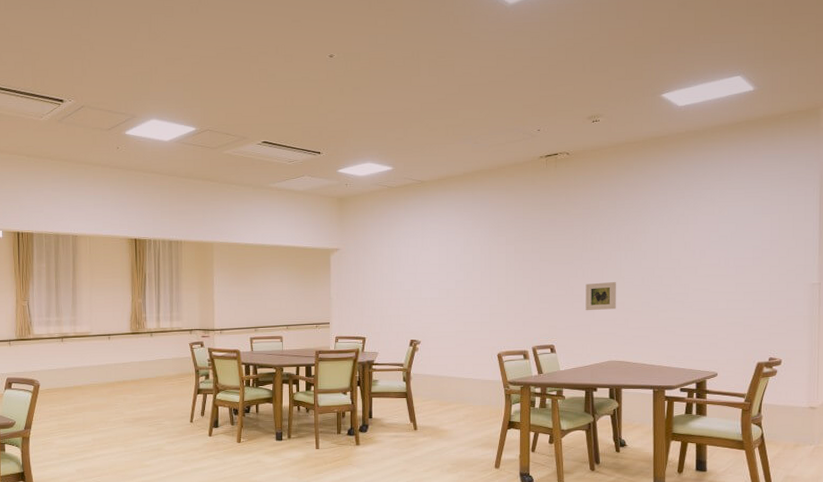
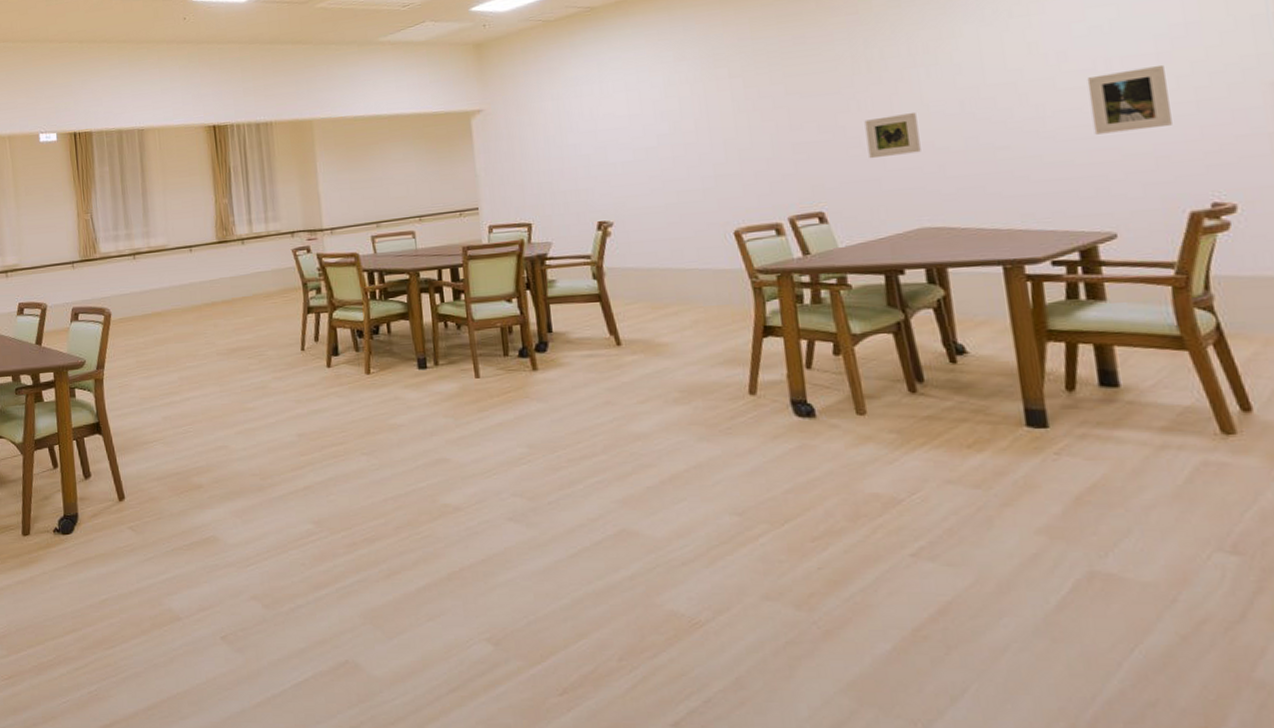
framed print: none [714,266,756,308] -> present [1087,64,1172,135]

